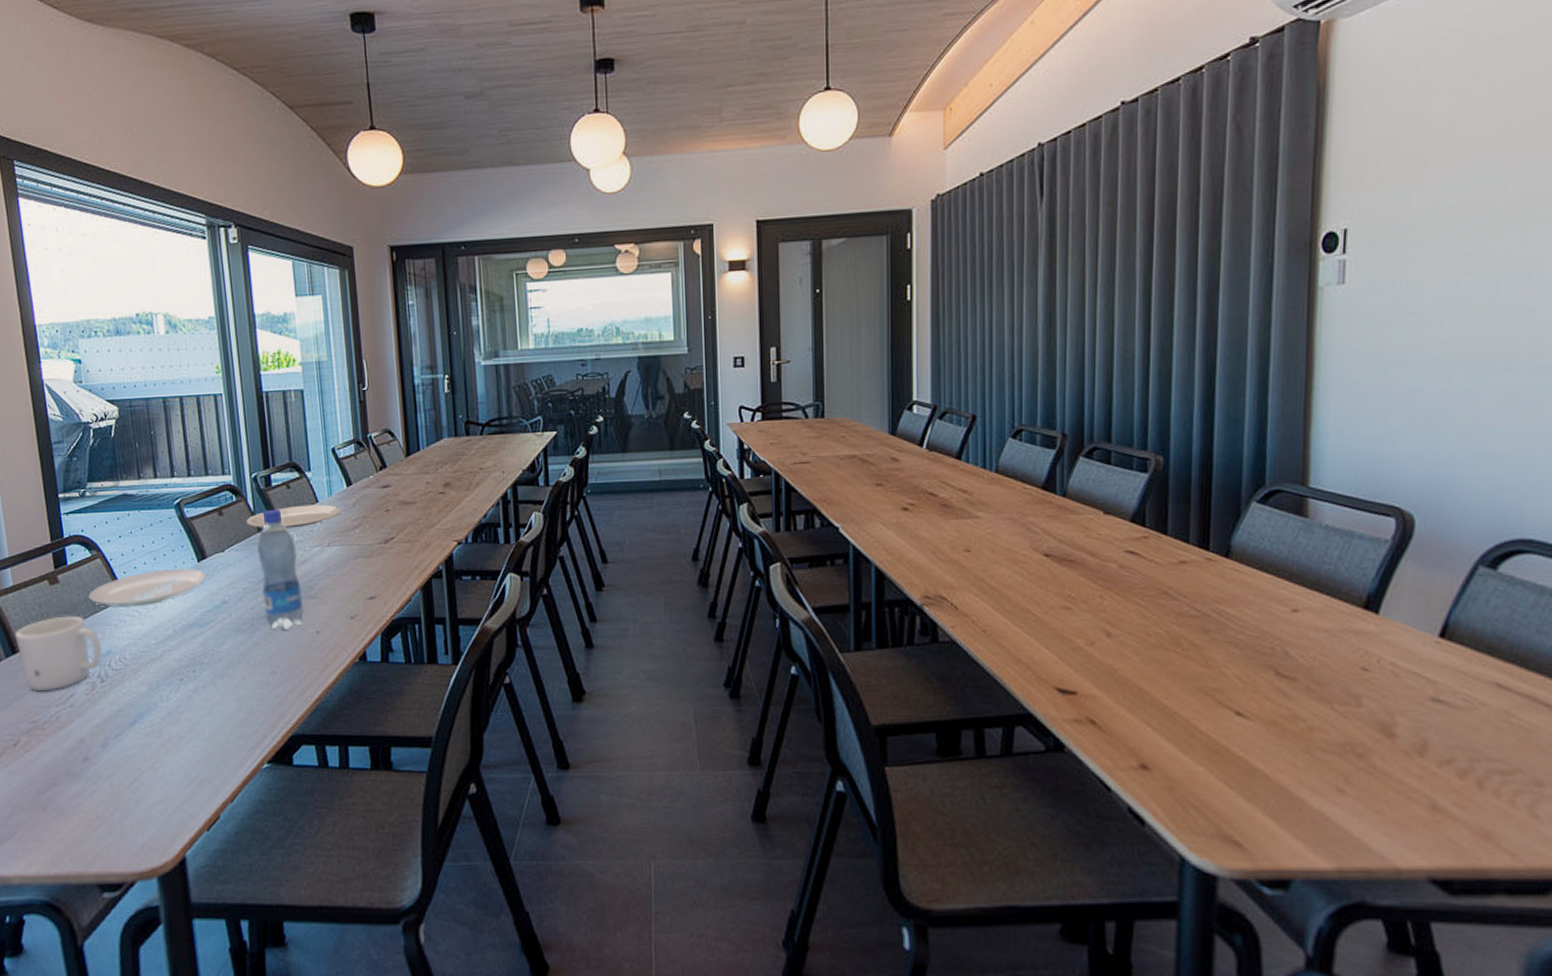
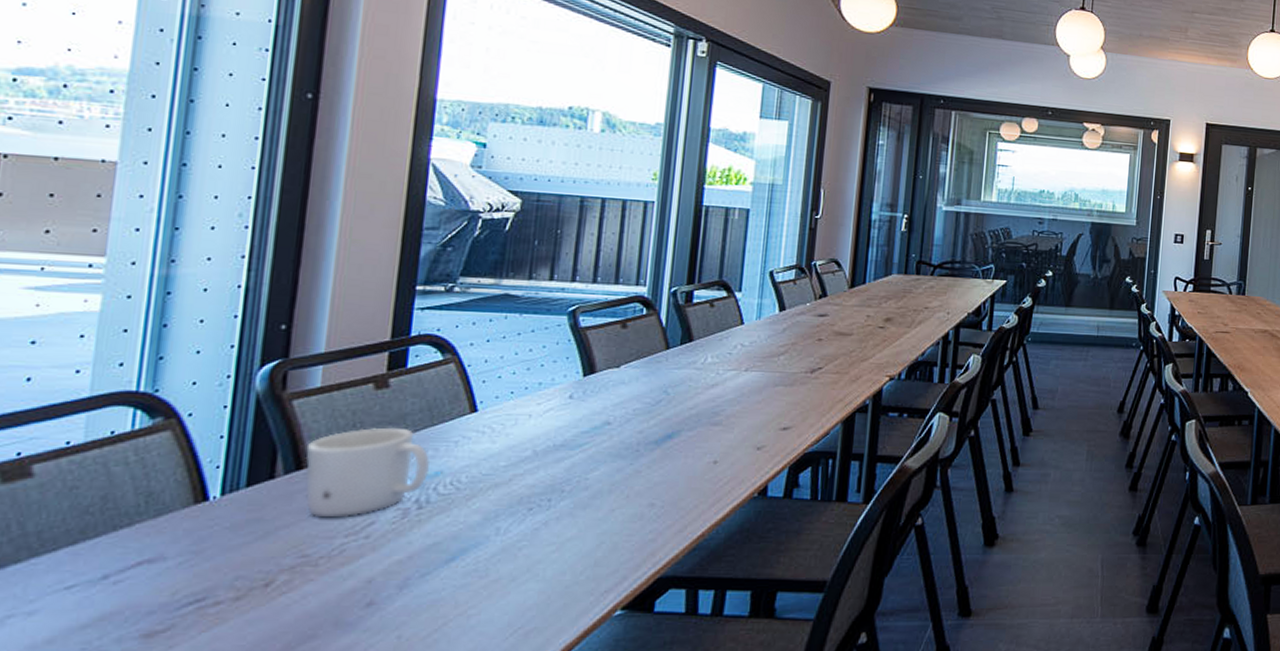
plate: present [88,569,206,608] -> none [426,382,590,422]
plate: present [246,504,344,528] -> none [653,325,771,349]
bottle: present [256,509,304,631] -> none [654,326,708,458]

